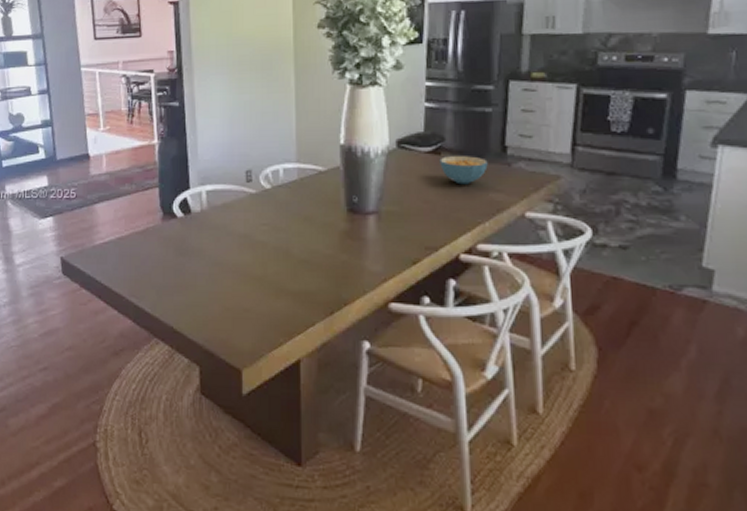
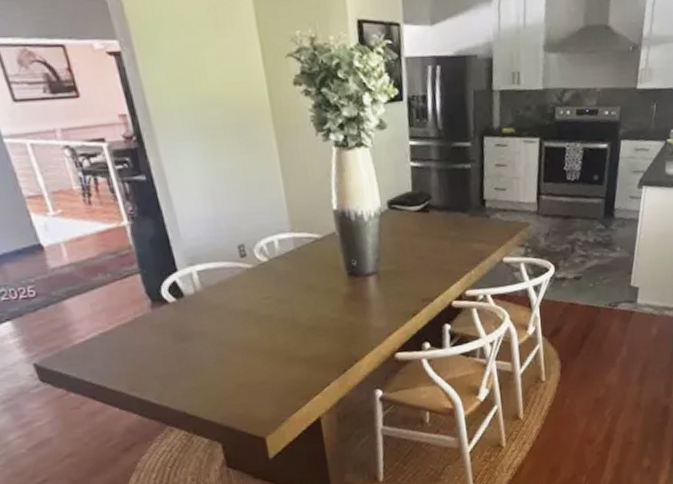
cereal bowl: present [440,156,488,185] -> none [428,211,471,239]

